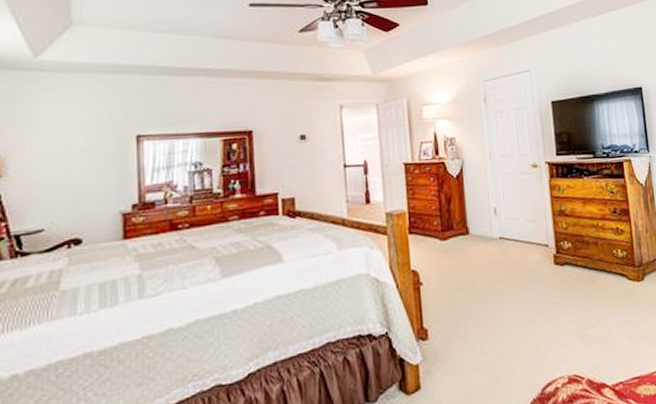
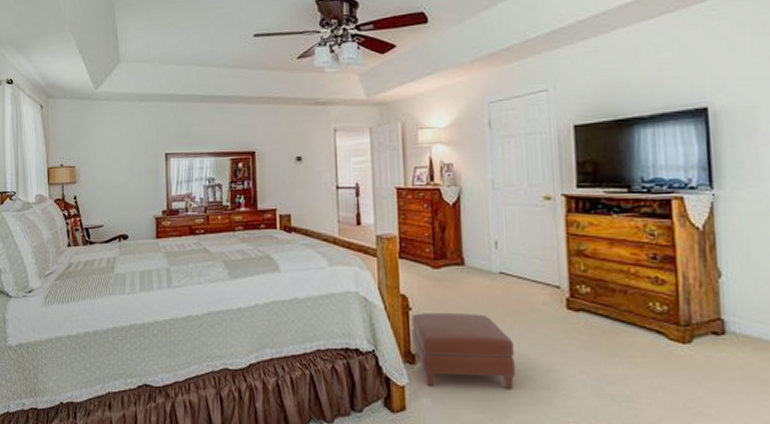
ottoman: none [423,279,517,359] -> present [411,313,515,391]

